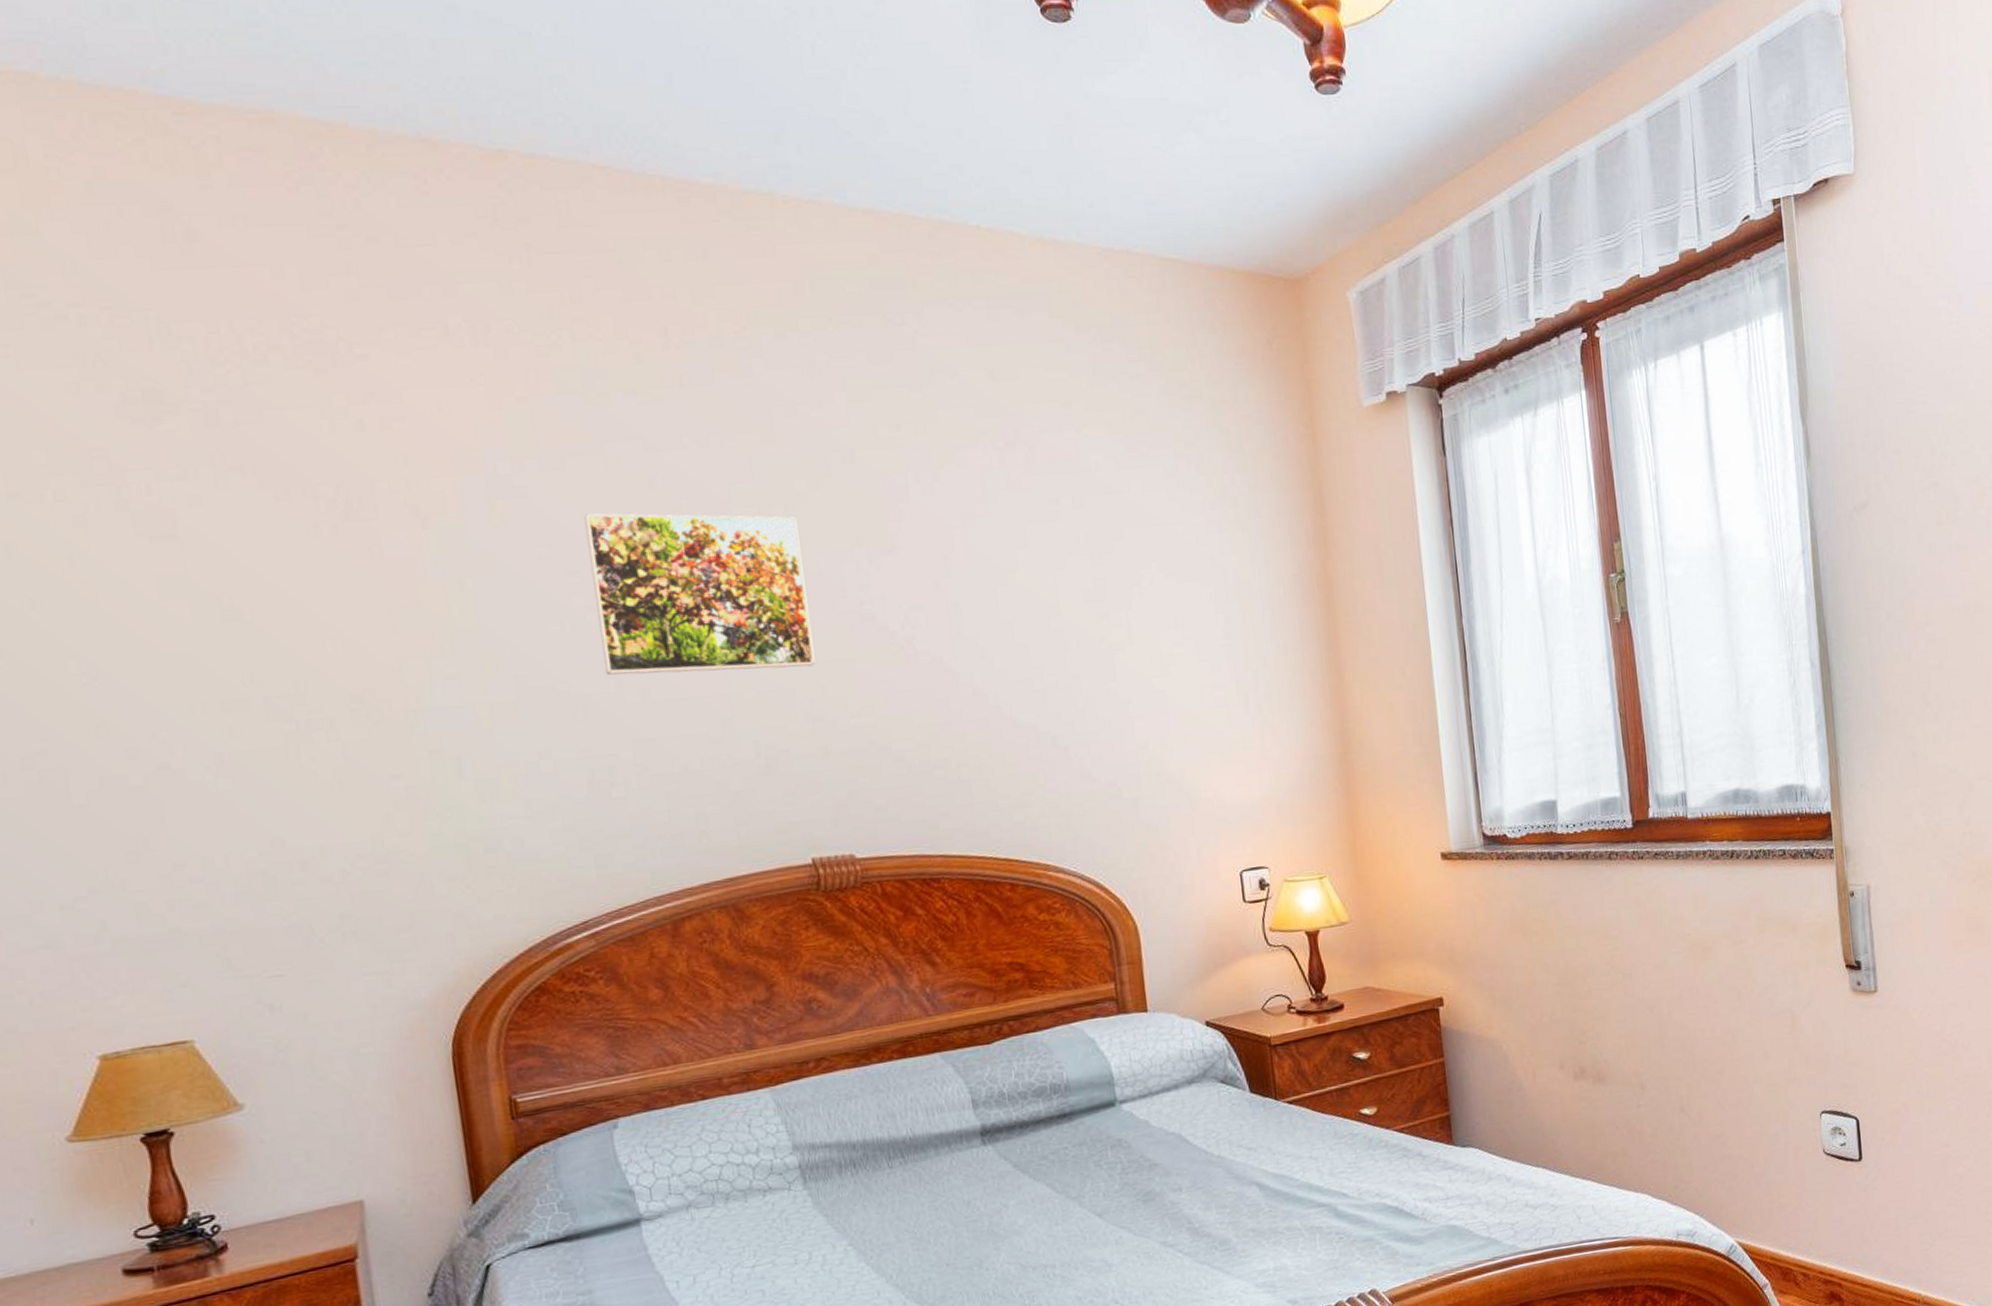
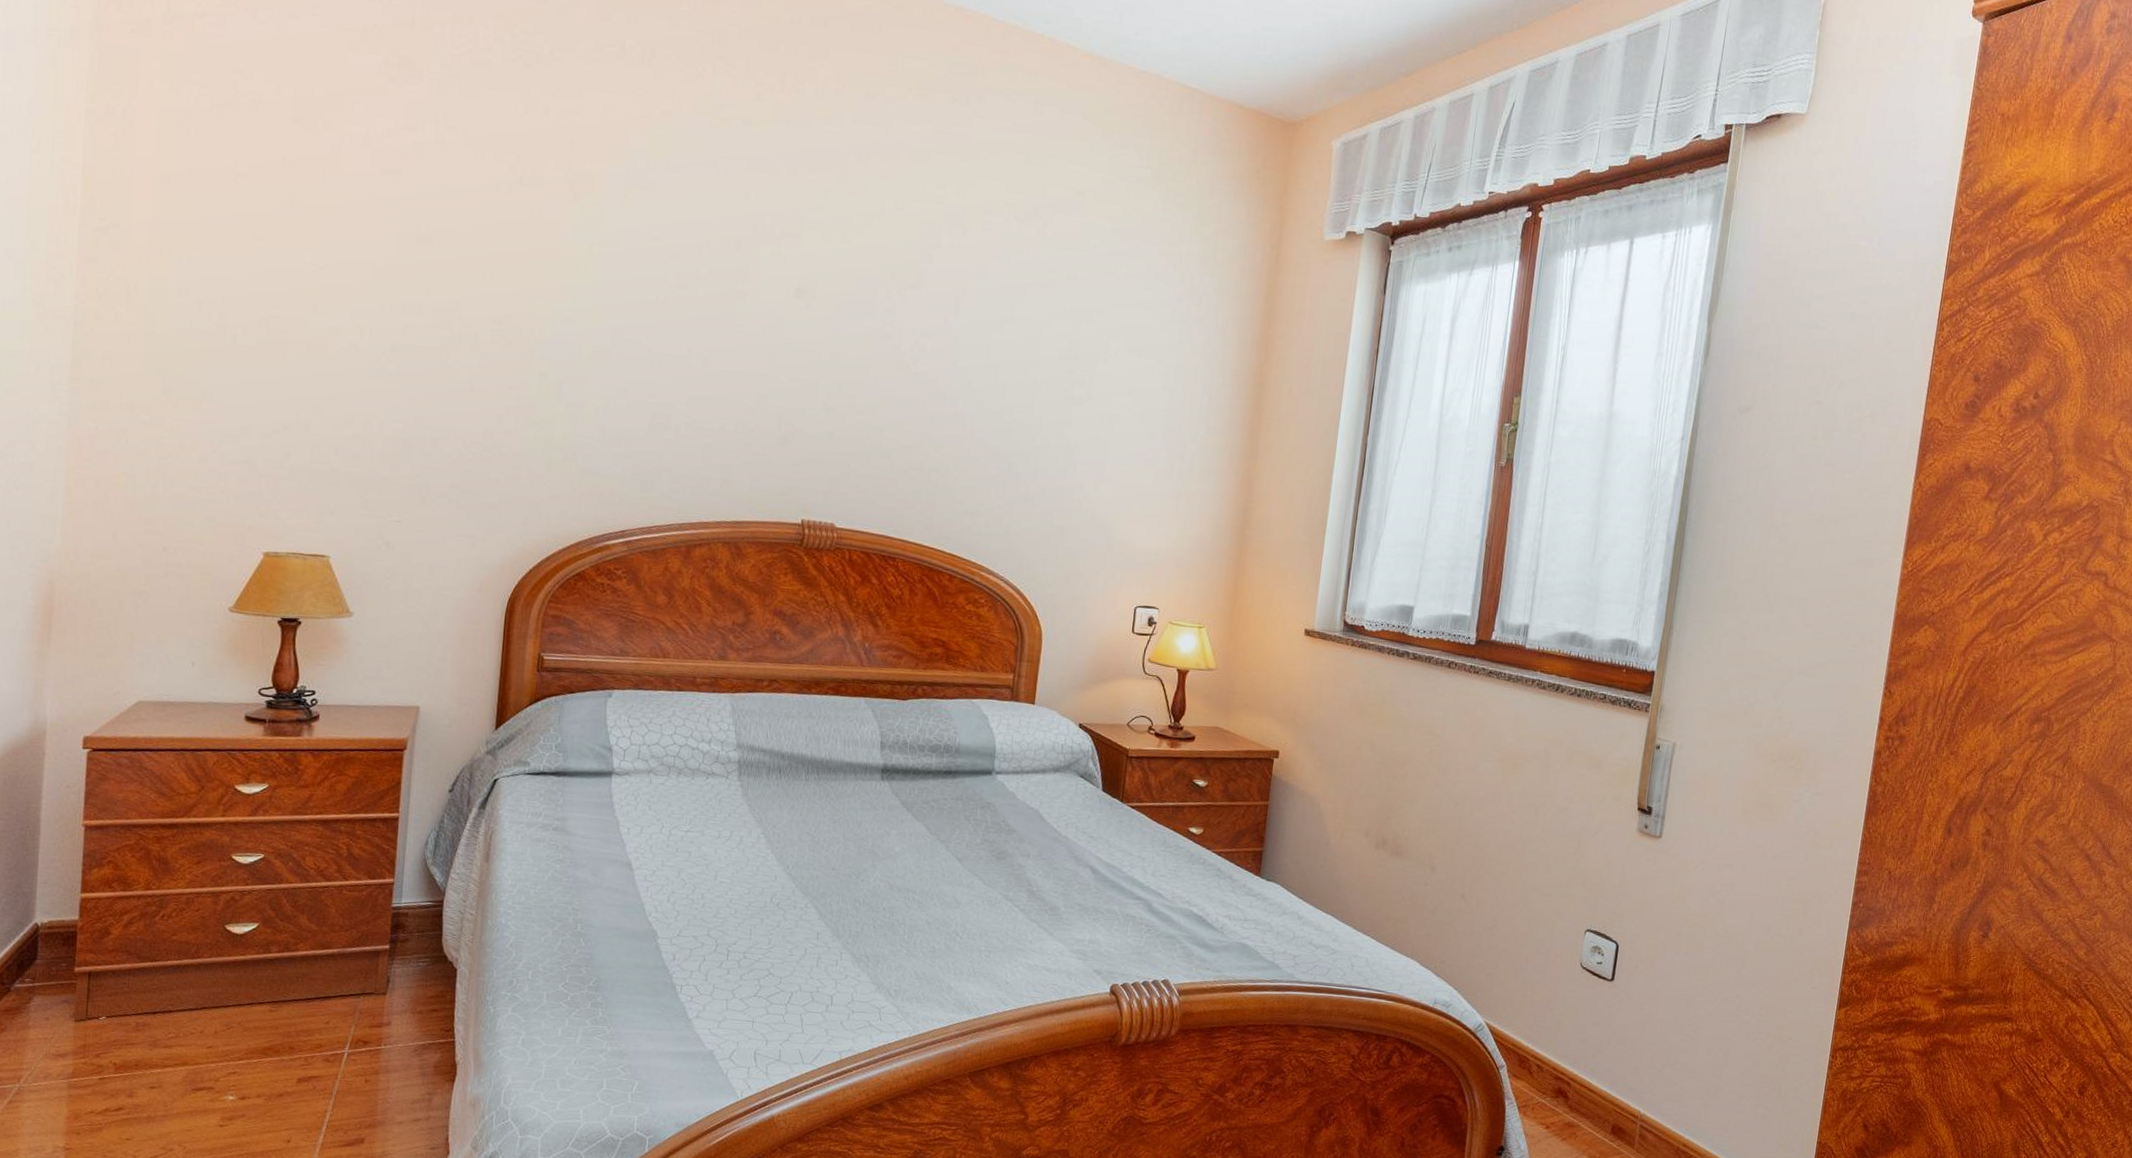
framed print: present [584,513,816,675] -> none [681,212,850,367]

